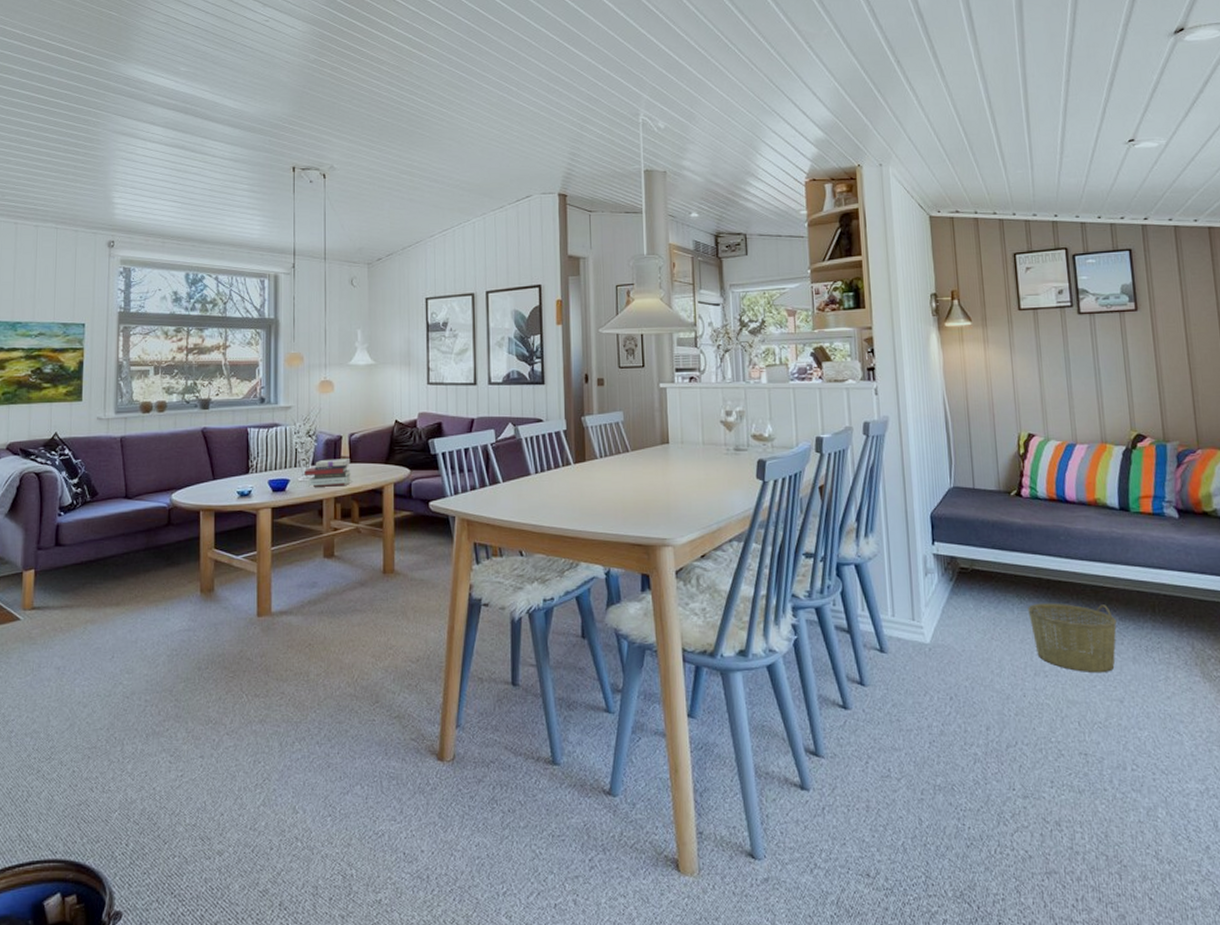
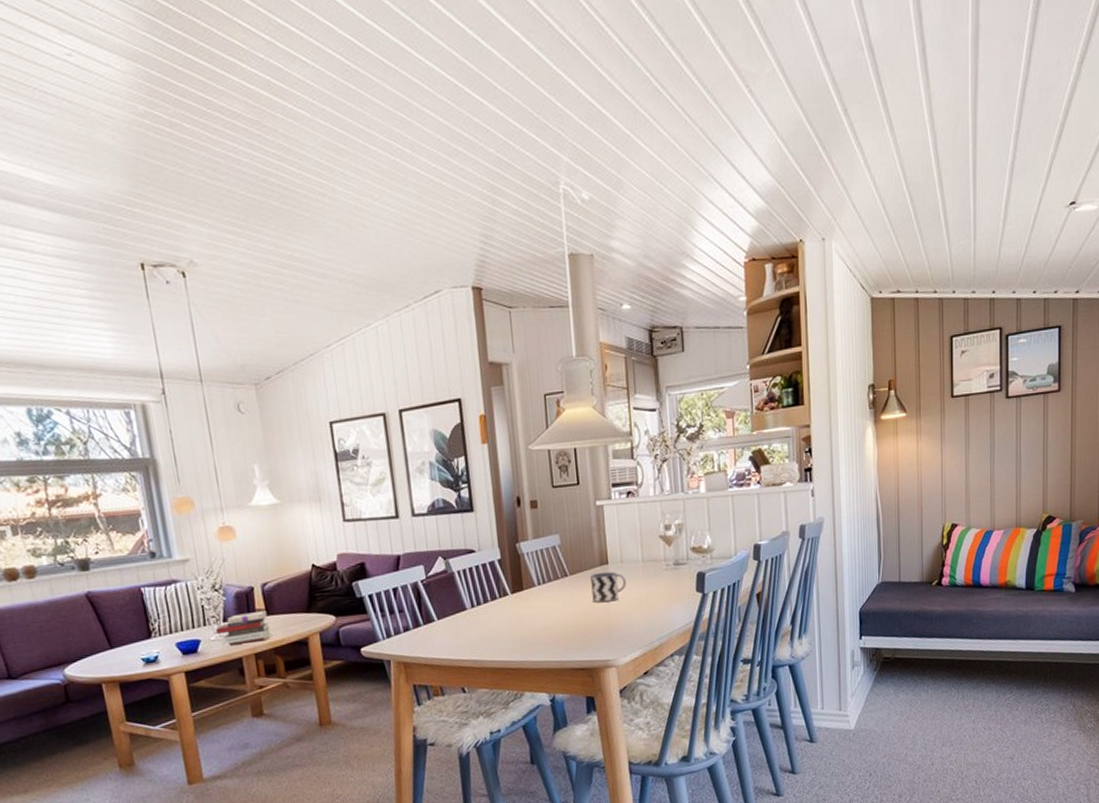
cup: none [651,451,686,481] -> present [590,571,626,603]
basket: present [1028,602,1117,672] -> none [940,677,1014,738]

